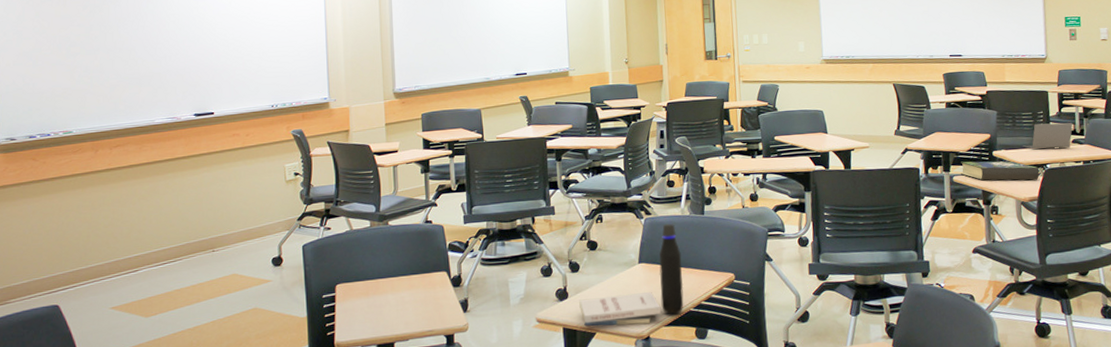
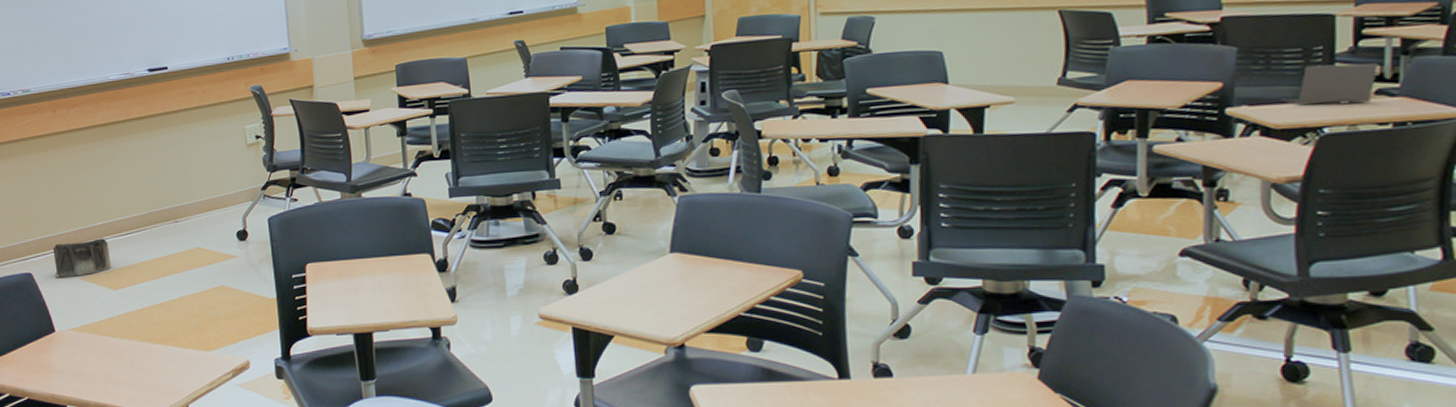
saddlebag: none [83,269,145,308] -> present [52,238,112,277]
books: present [579,291,661,326] -> none [592,288,701,328]
water bottle: present [659,224,684,315] -> none [697,204,731,319]
book: present [960,161,1040,181] -> none [1165,122,1309,153]

